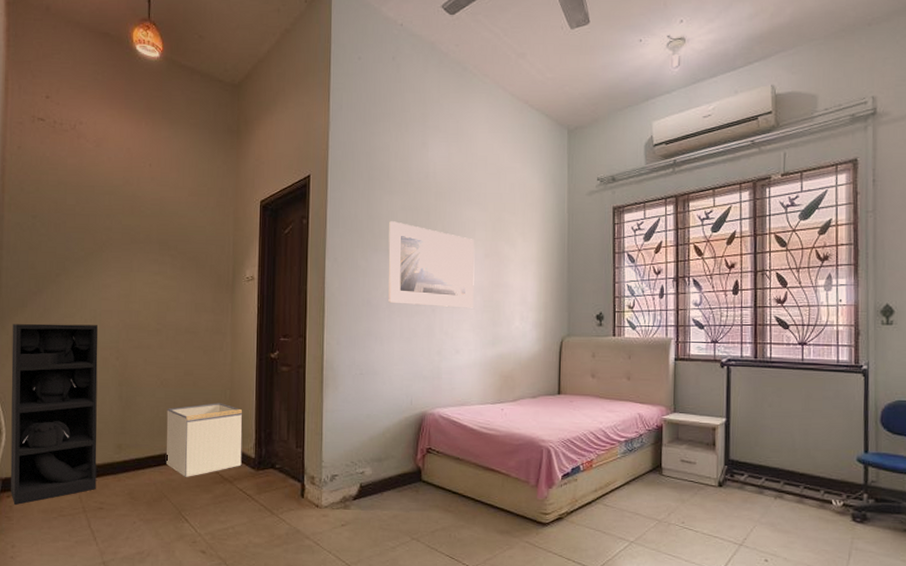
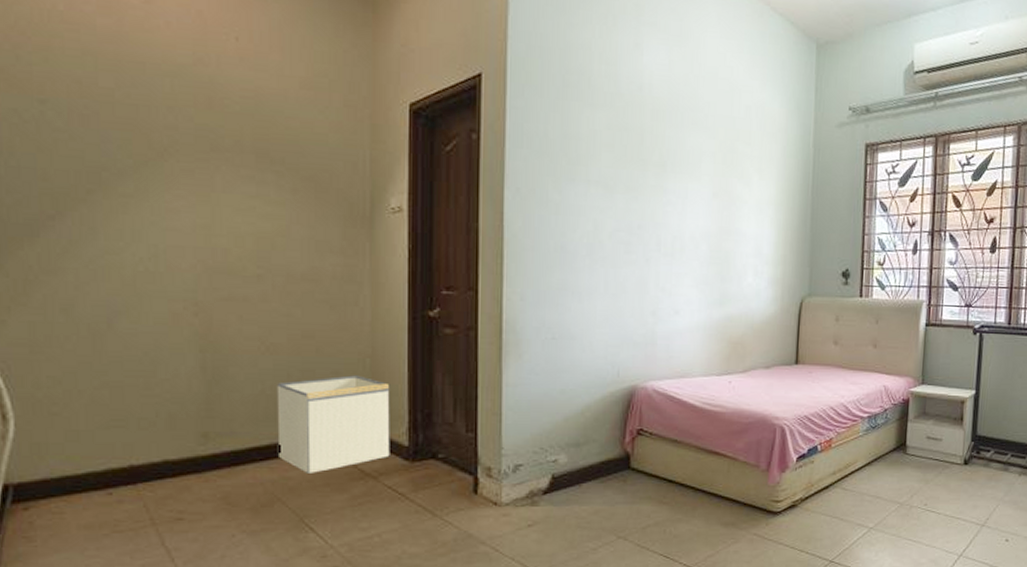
shelving unit: present [10,323,98,506] -> none [15,261,171,521]
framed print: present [388,221,475,309] -> none [589,143,701,260]

